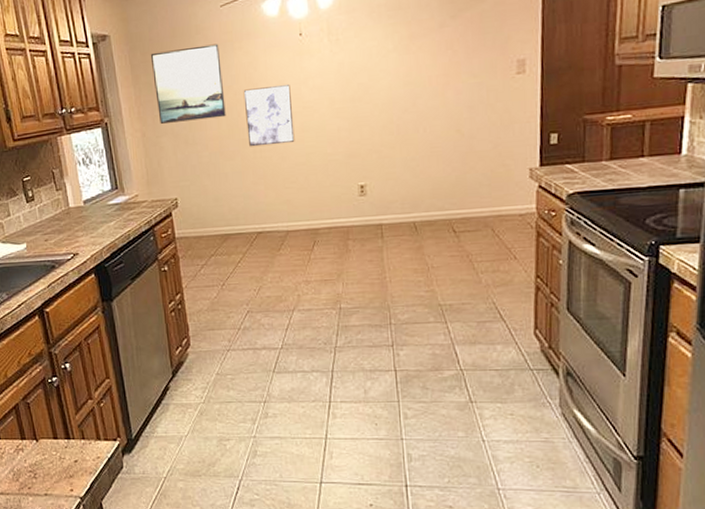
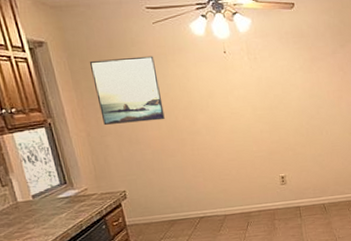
wall art: present [243,85,295,147] -> none [179,94,226,146]

